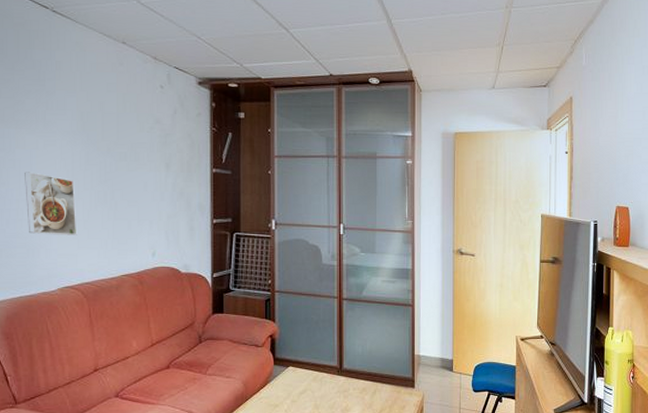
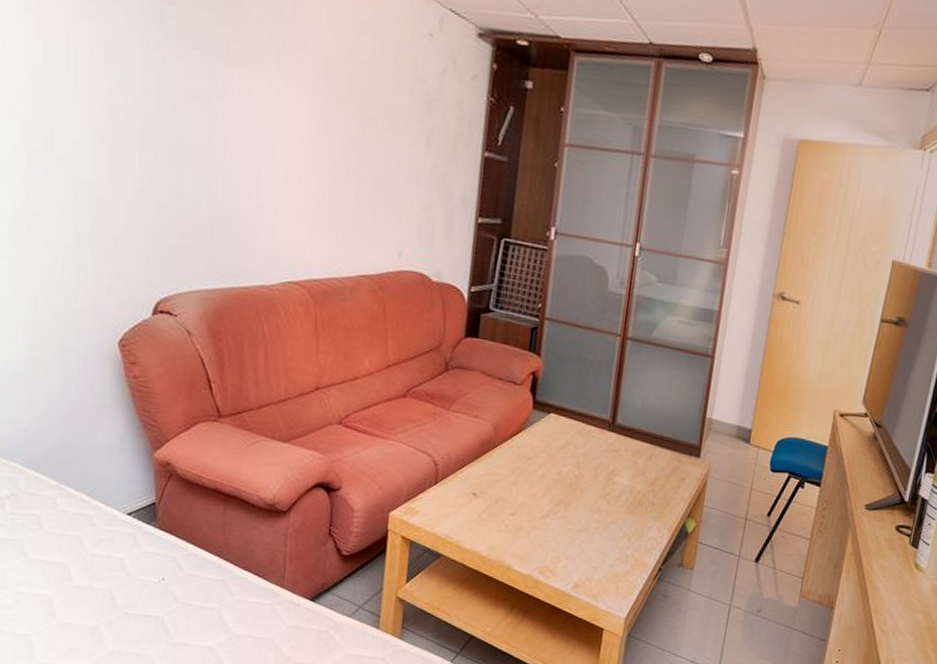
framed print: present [25,172,77,236] -> none [248,128,310,219]

